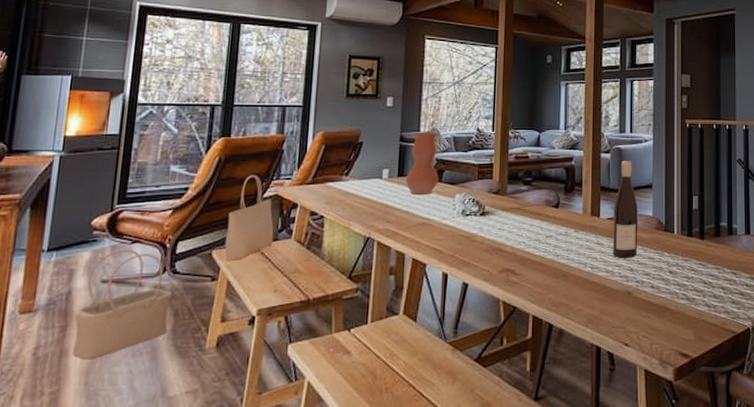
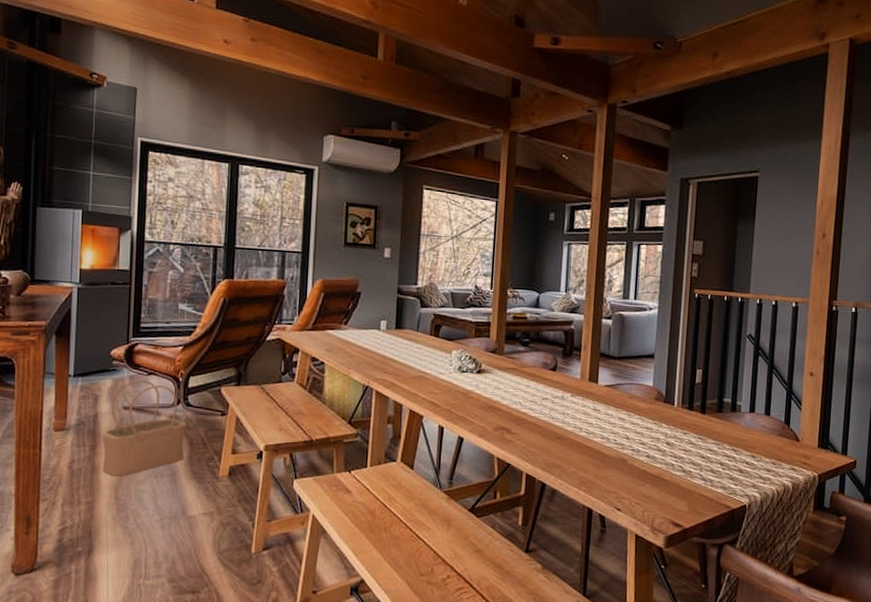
tote bag: present [224,175,274,261] -> none [232,317,278,399]
vase: present [405,132,440,196] -> none [403,285,437,349]
bottle: present [613,160,638,258] -> none [609,327,638,427]

